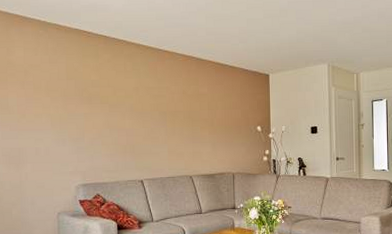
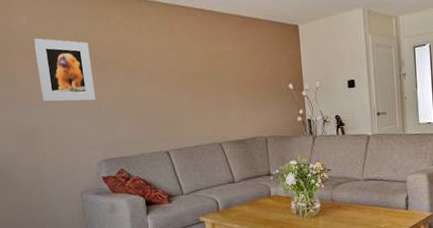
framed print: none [28,69,79,130] -> present [34,38,95,102]

